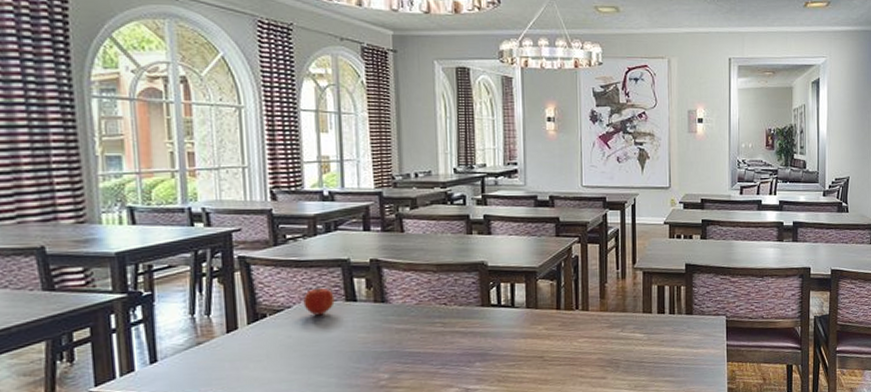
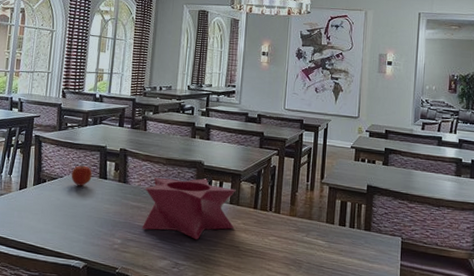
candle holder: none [412,282,535,357] -> present [142,177,236,239]

